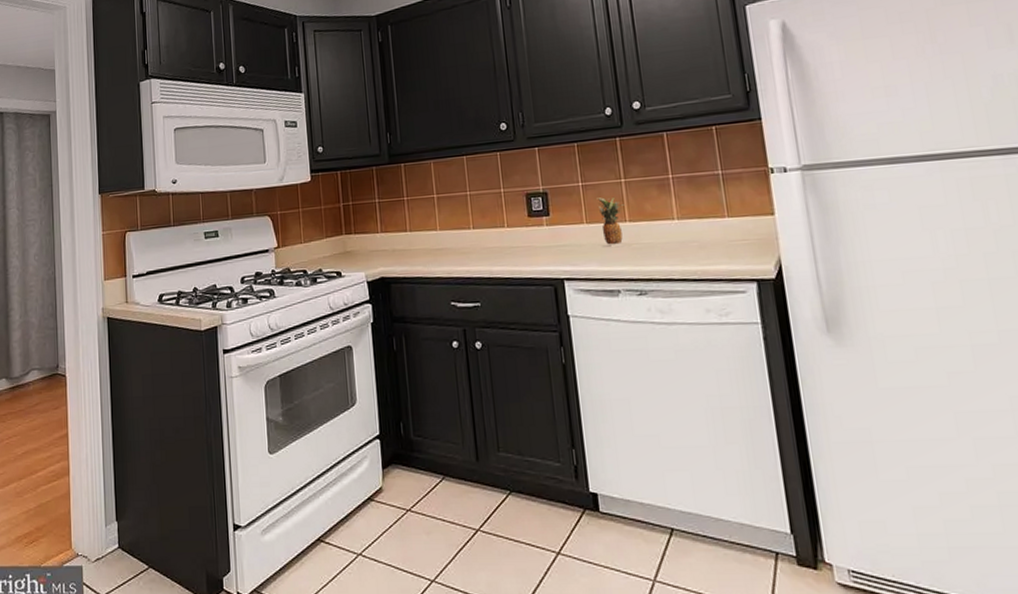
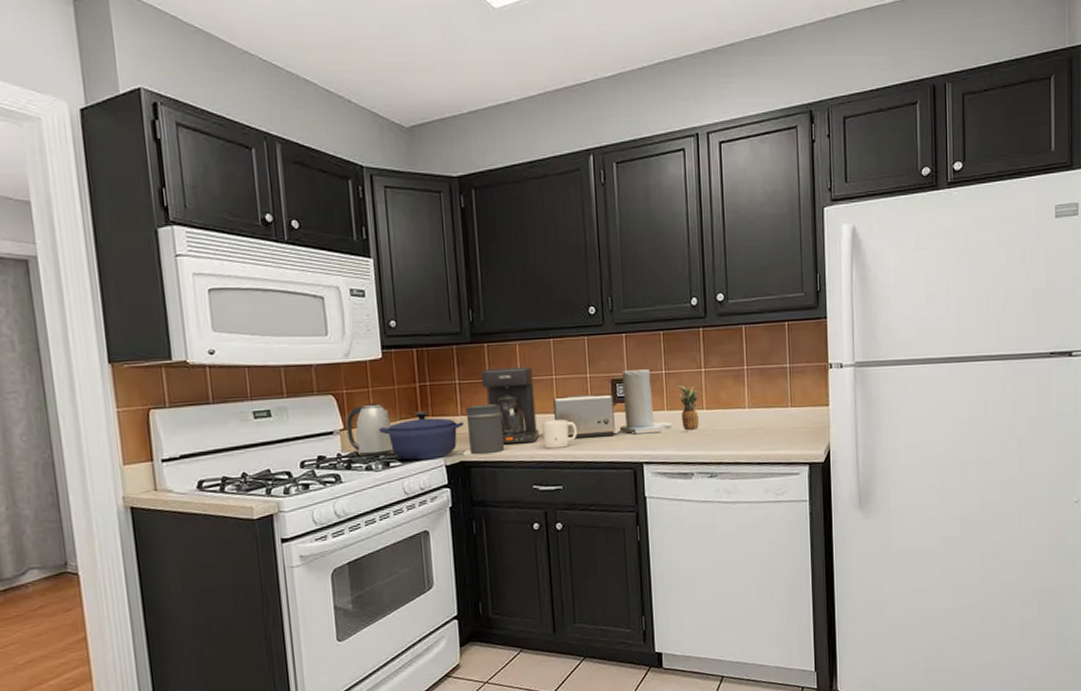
kettle: none [279,223,321,275] -> present [346,403,395,458]
cooking pot: none [308,229,384,277] -> present [379,411,464,461]
cylinder: none [385,221,423,271] -> present [465,404,505,455]
coffee maker: none [398,183,455,261] -> present [480,366,539,445]
mug: none [458,235,494,265] -> present [542,419,577,449]
toaster: none [467,207,534,255] -> present [552,393,618,439]
paper towel: none [536,182,594,250] -> present [619,369,673,435]

